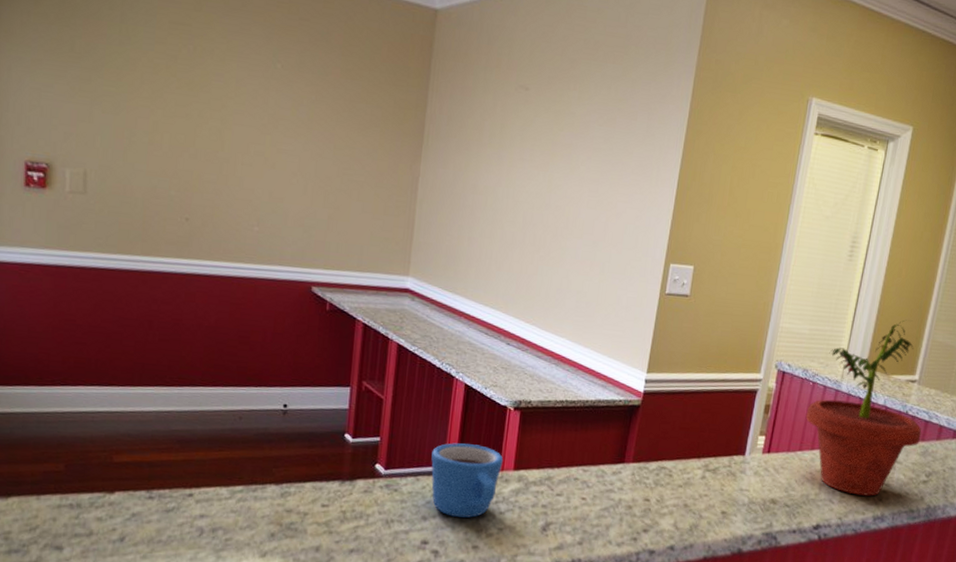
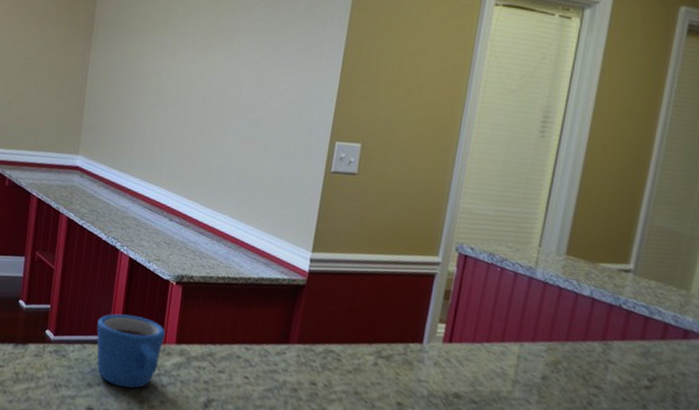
potted plant: present [805,320,922,496] -> none [493,201,641,399]

